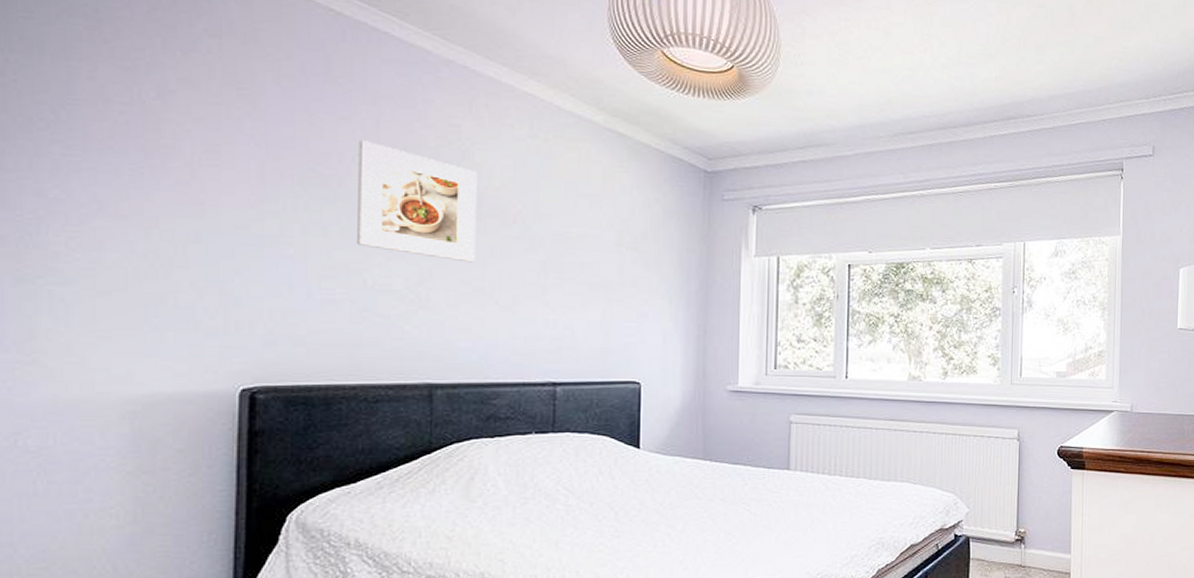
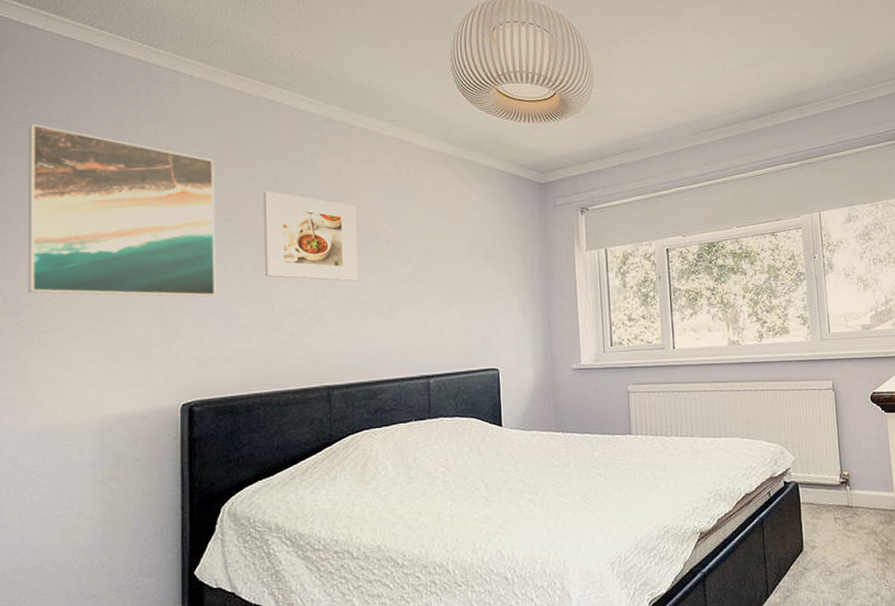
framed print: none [36,16,295,262] -> present [28,124,216,297]

